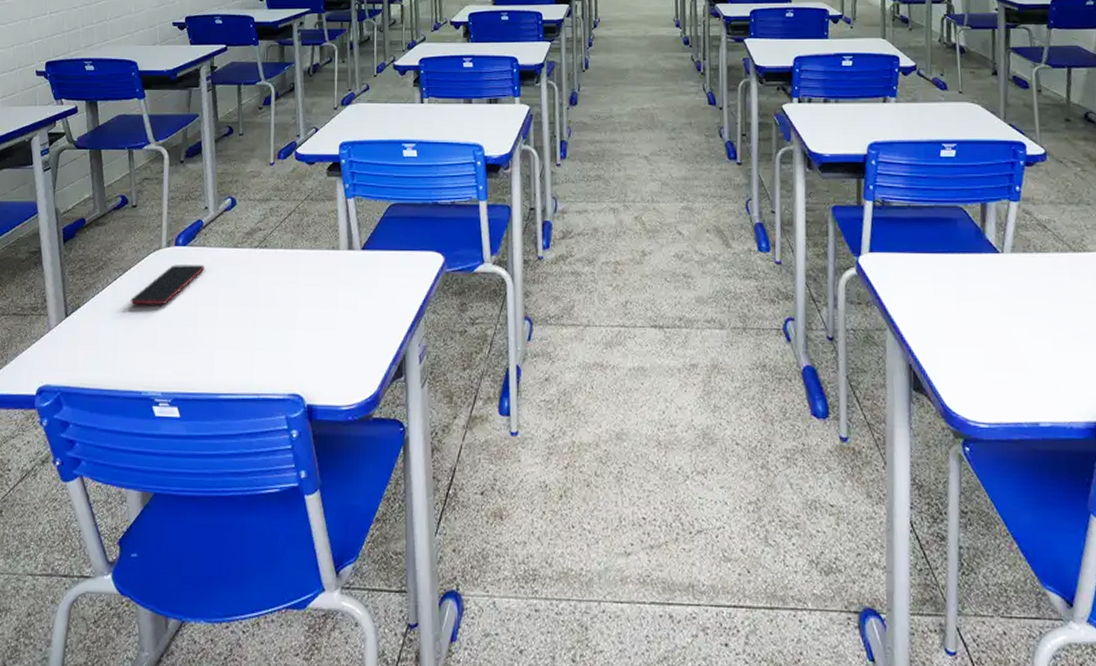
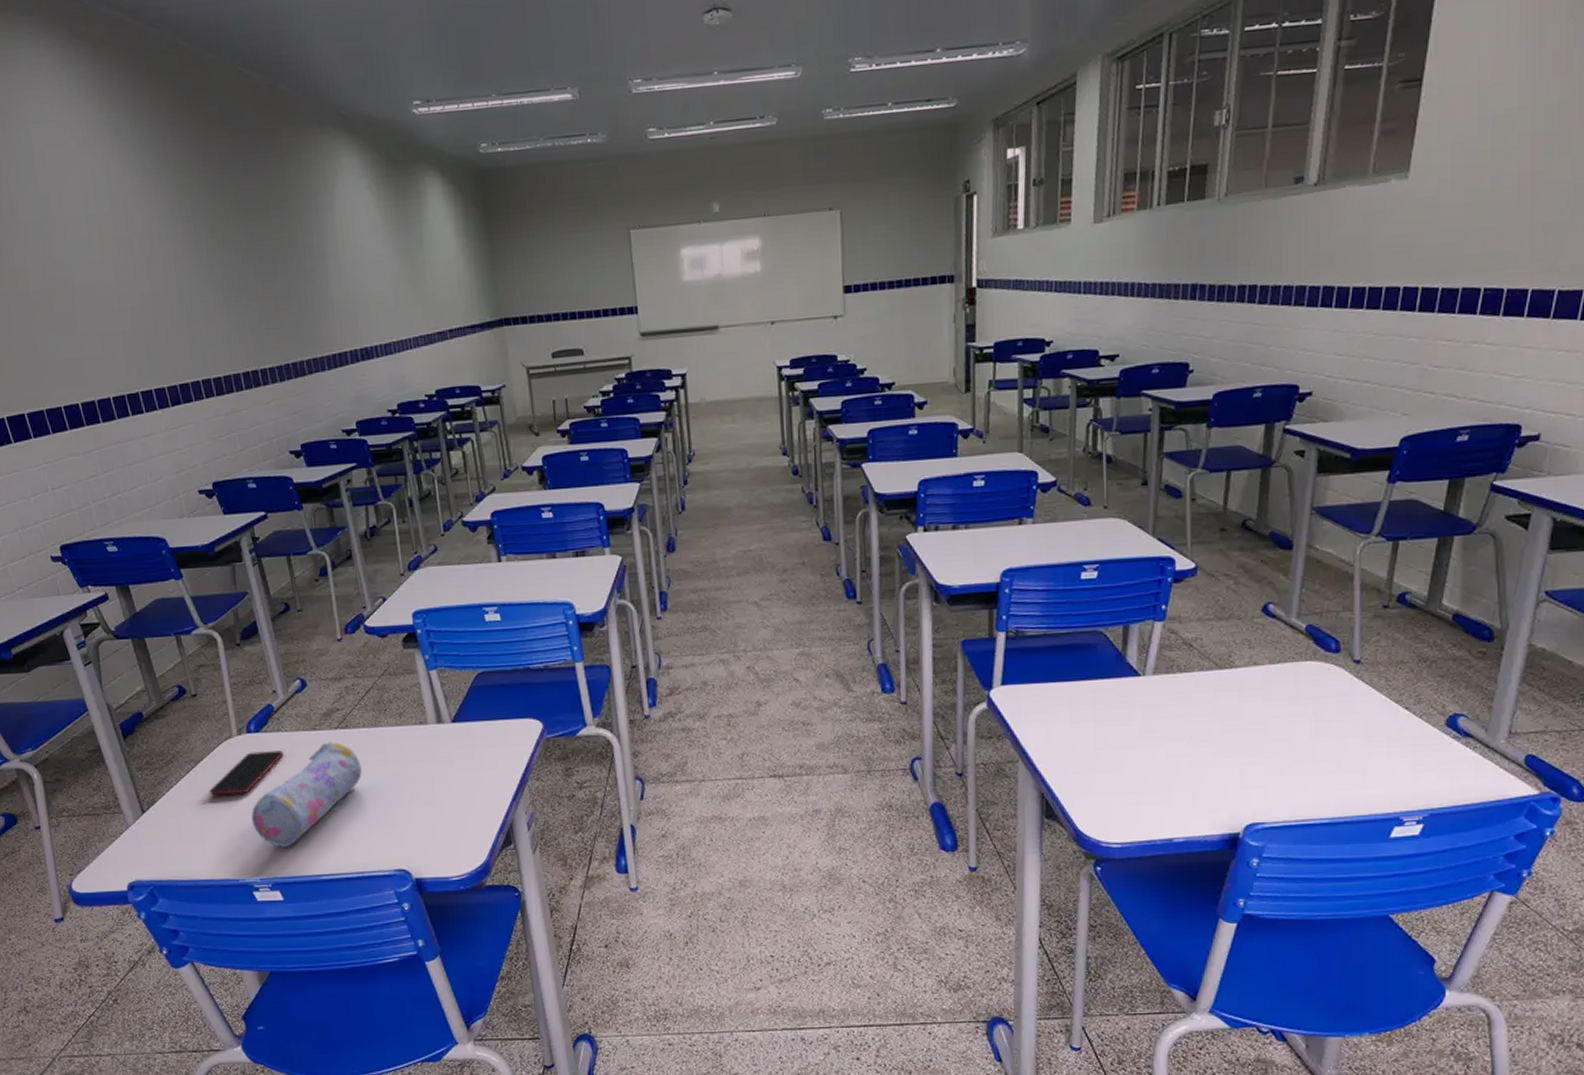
pencil case: none [164,259,273,362] -> present [251,741,362,847]

